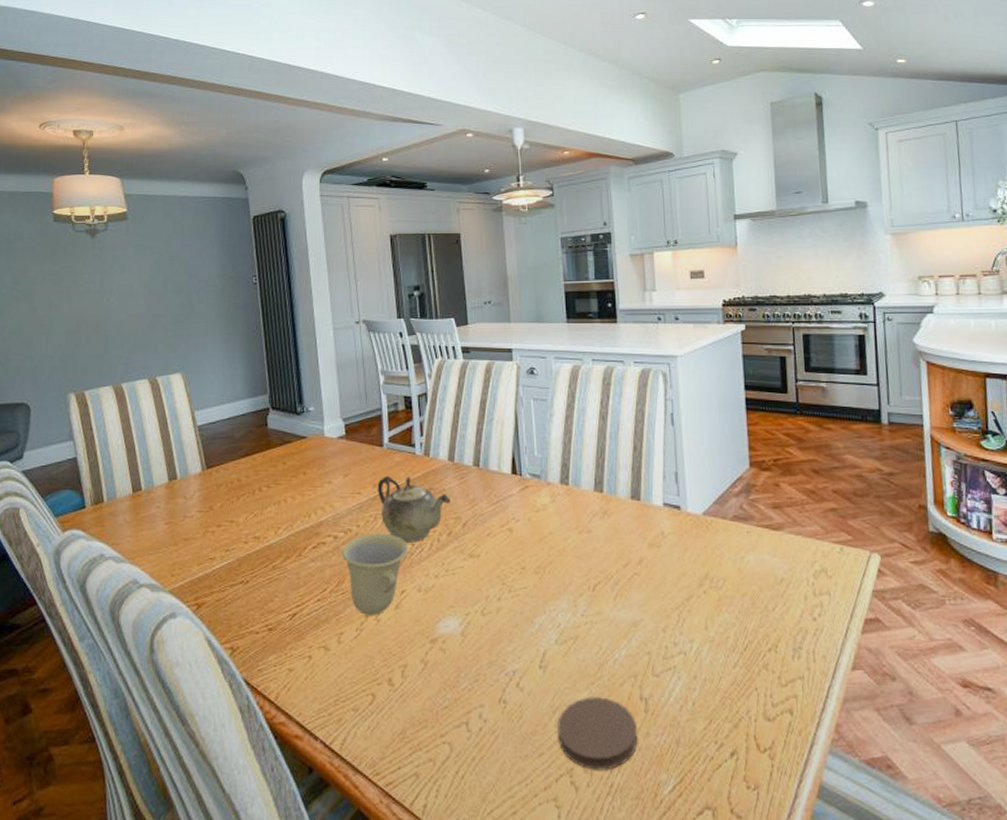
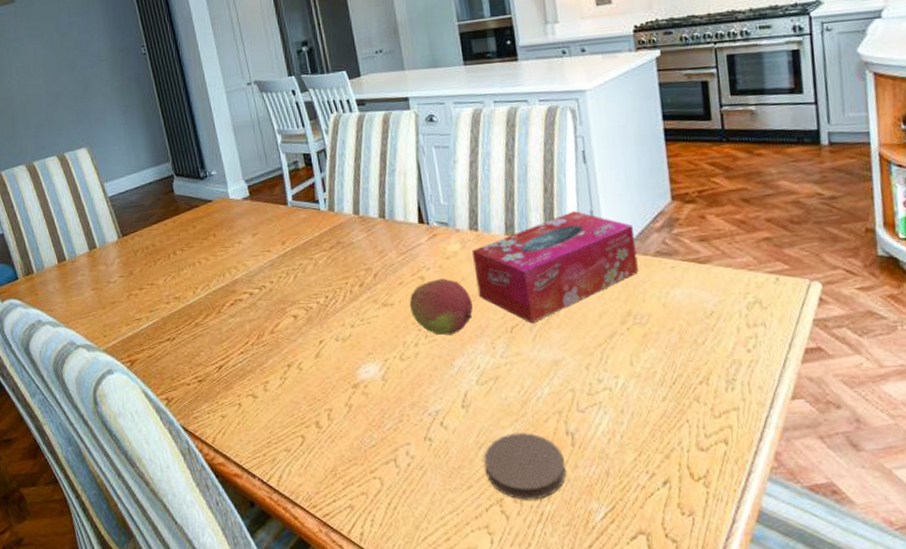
cup: present [341,533,409,615] -> none [258,287,323,365]
teapot: present [377,475,450,543] -> none [285,232,359,296]
fruit: none [495,531,559,591] -> present [409,278,474,336]
tissue box: none [562,472,717,583] -> present [472,211,638,324]

